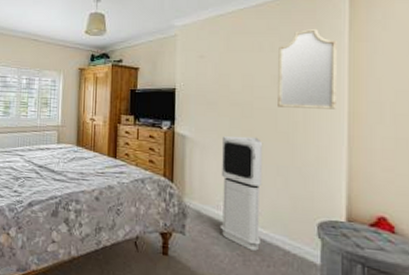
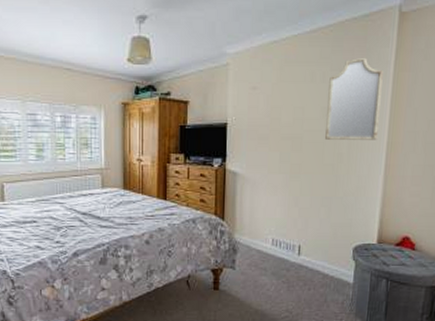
air purifier: present [219,135,263,251] -> none [267,170,310,277]

